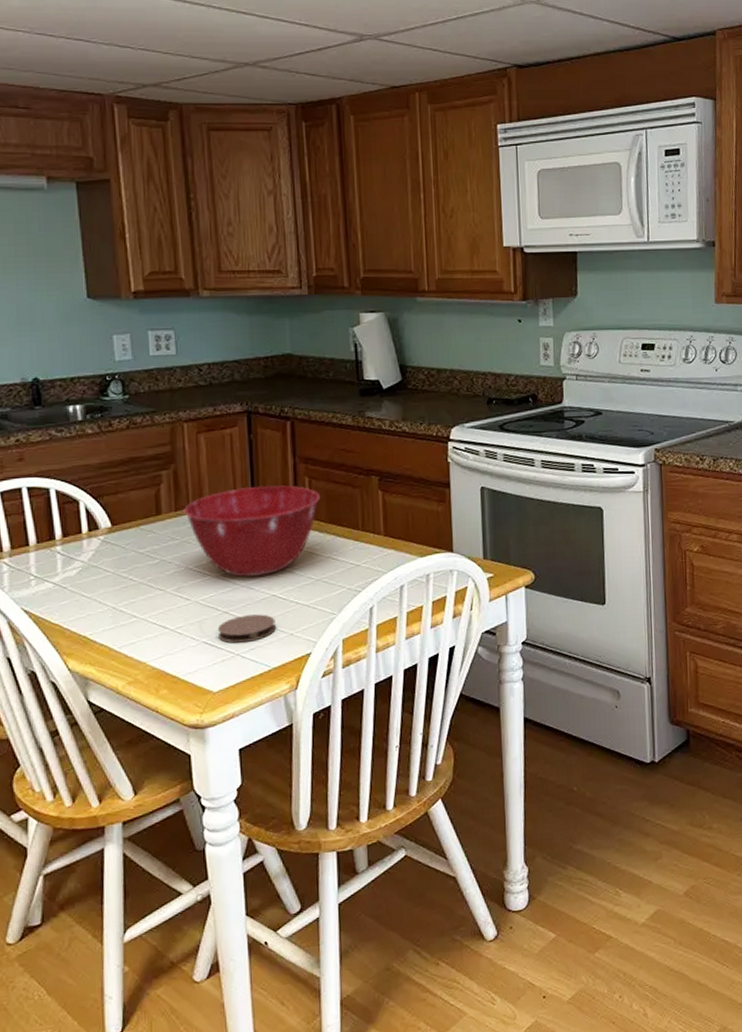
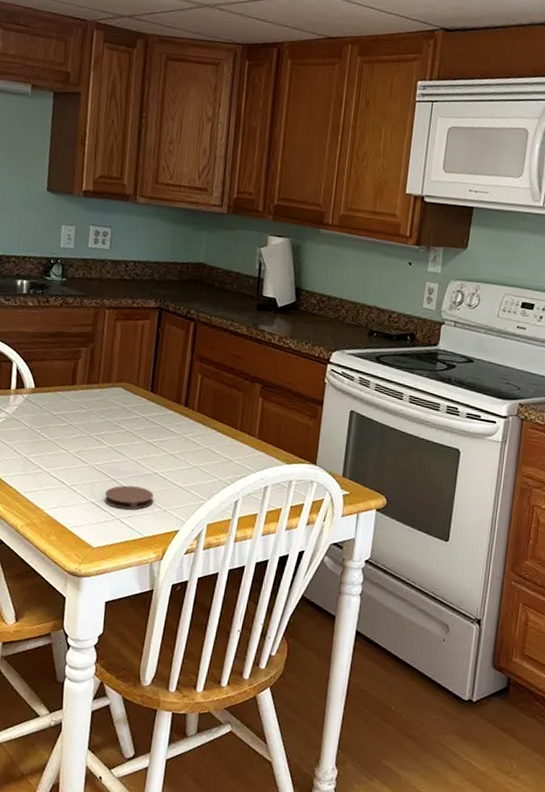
mixing bowl: present [184,485,321,578] -> none [94,373,209,454]

